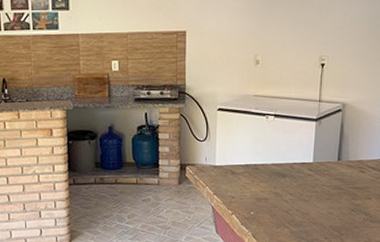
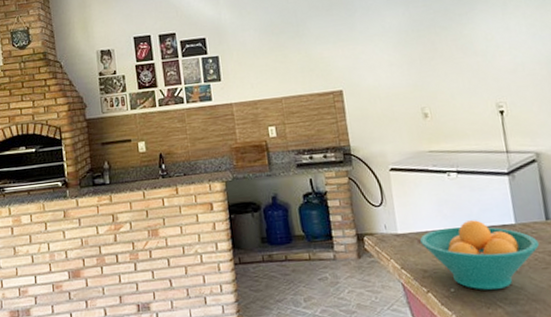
fruit bowl: none [234,157,329,215] -> present [420,220,540,291]

